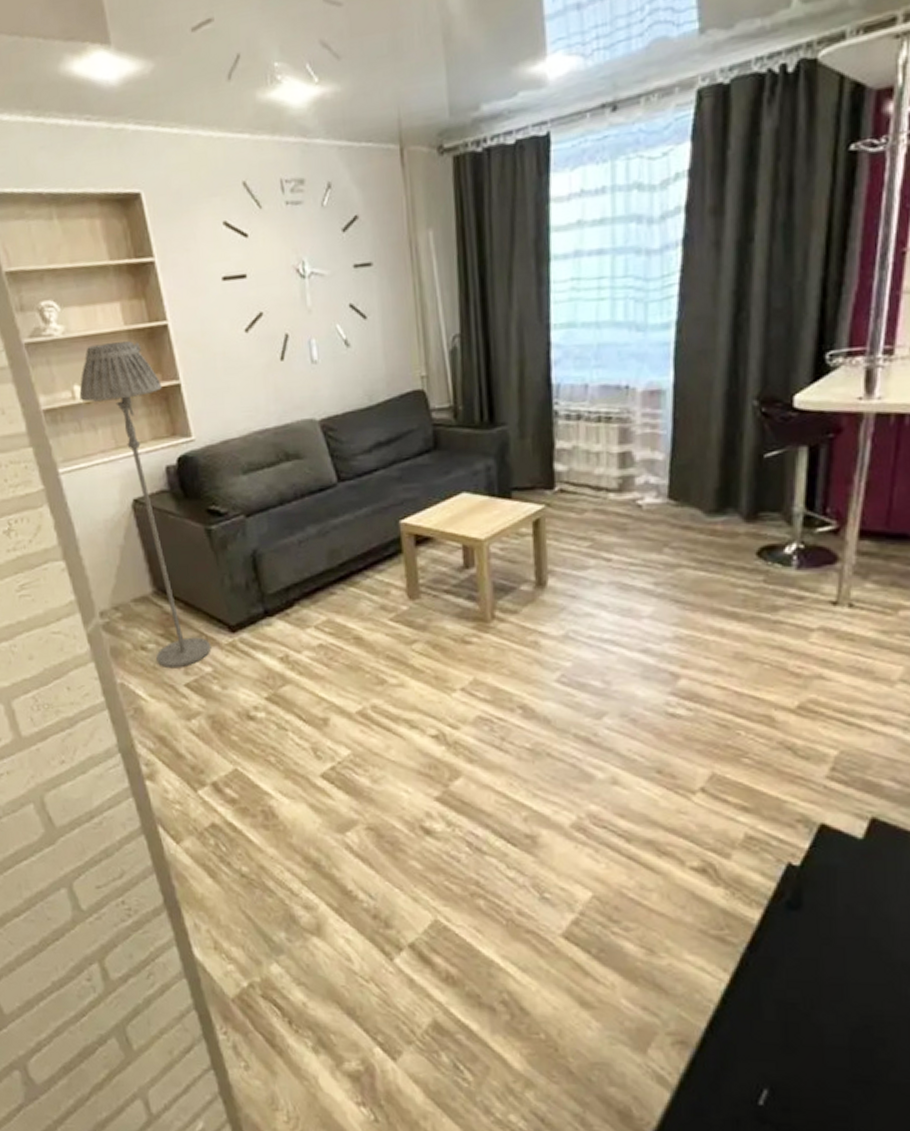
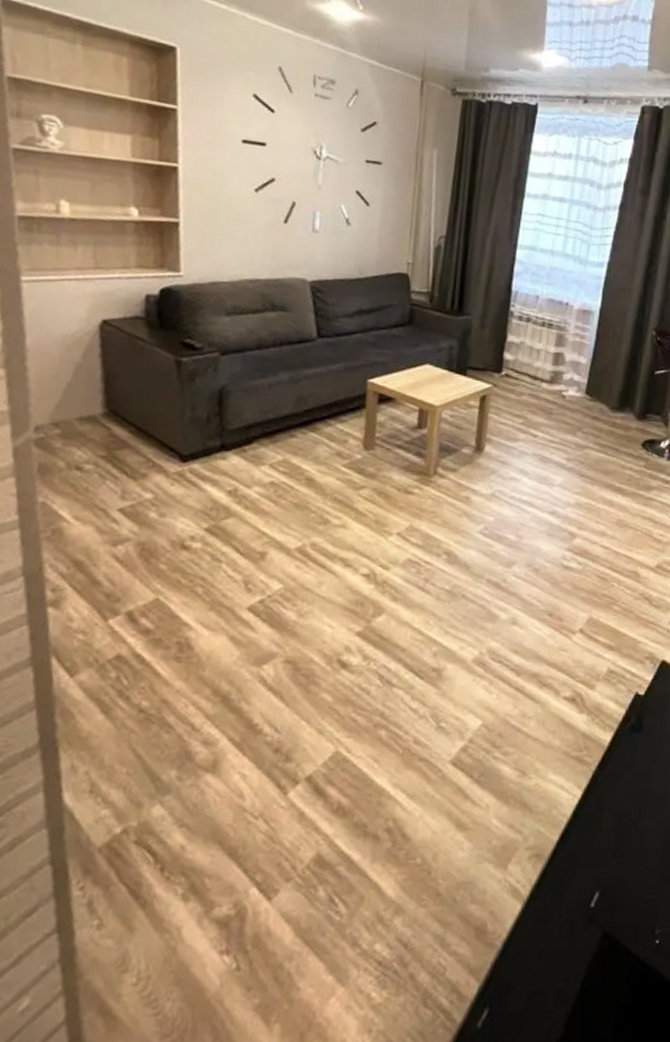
floor lamp: present [79,341,211,669] -> none [64,167,159,492]

